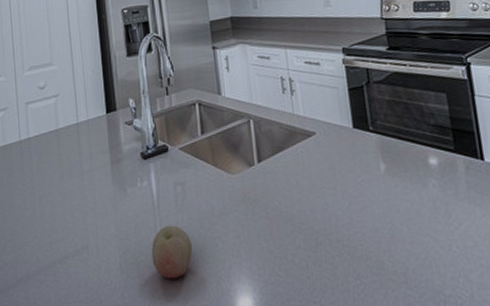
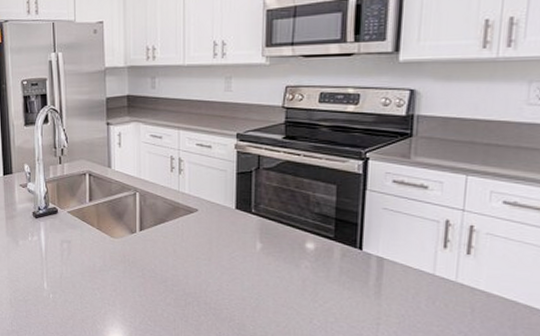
fruit: present [151,225,192,279] -> none [37,274,73,317]

